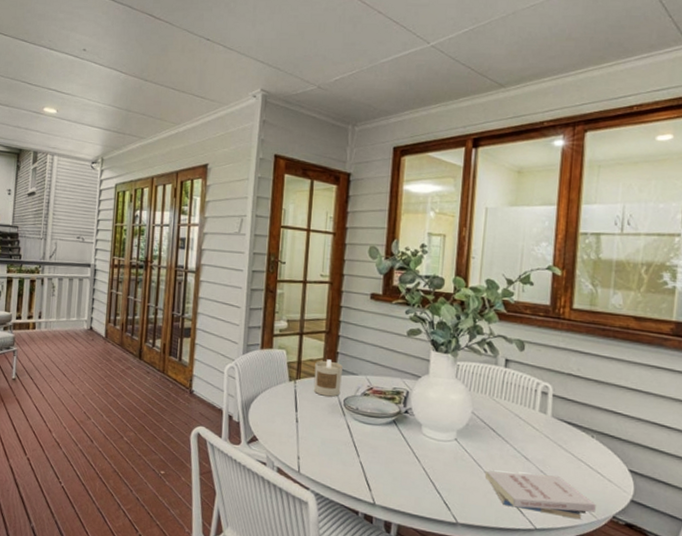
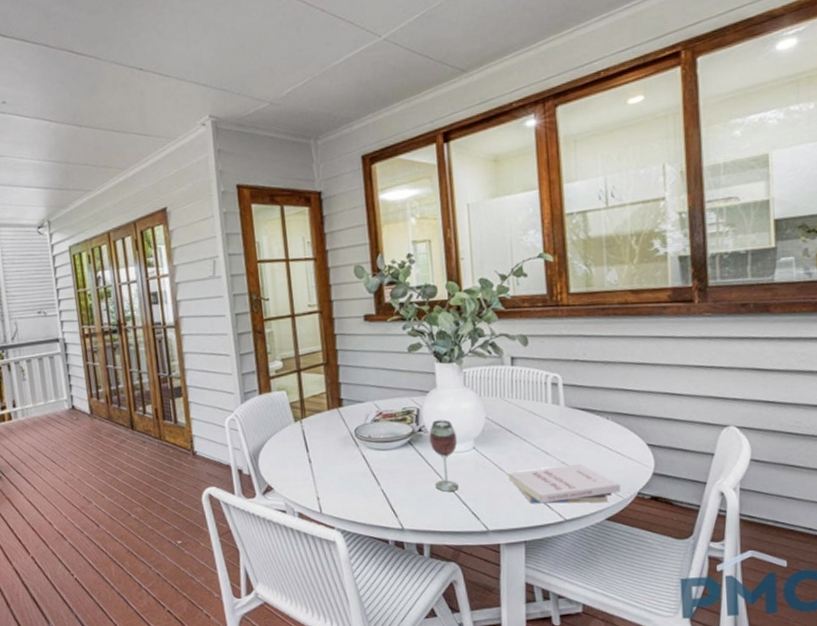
candle: present [313,359,343,397] -> none [318,391,350,431]
wineglass: none [413,405,442,477] -> present [429,419,459,492]

